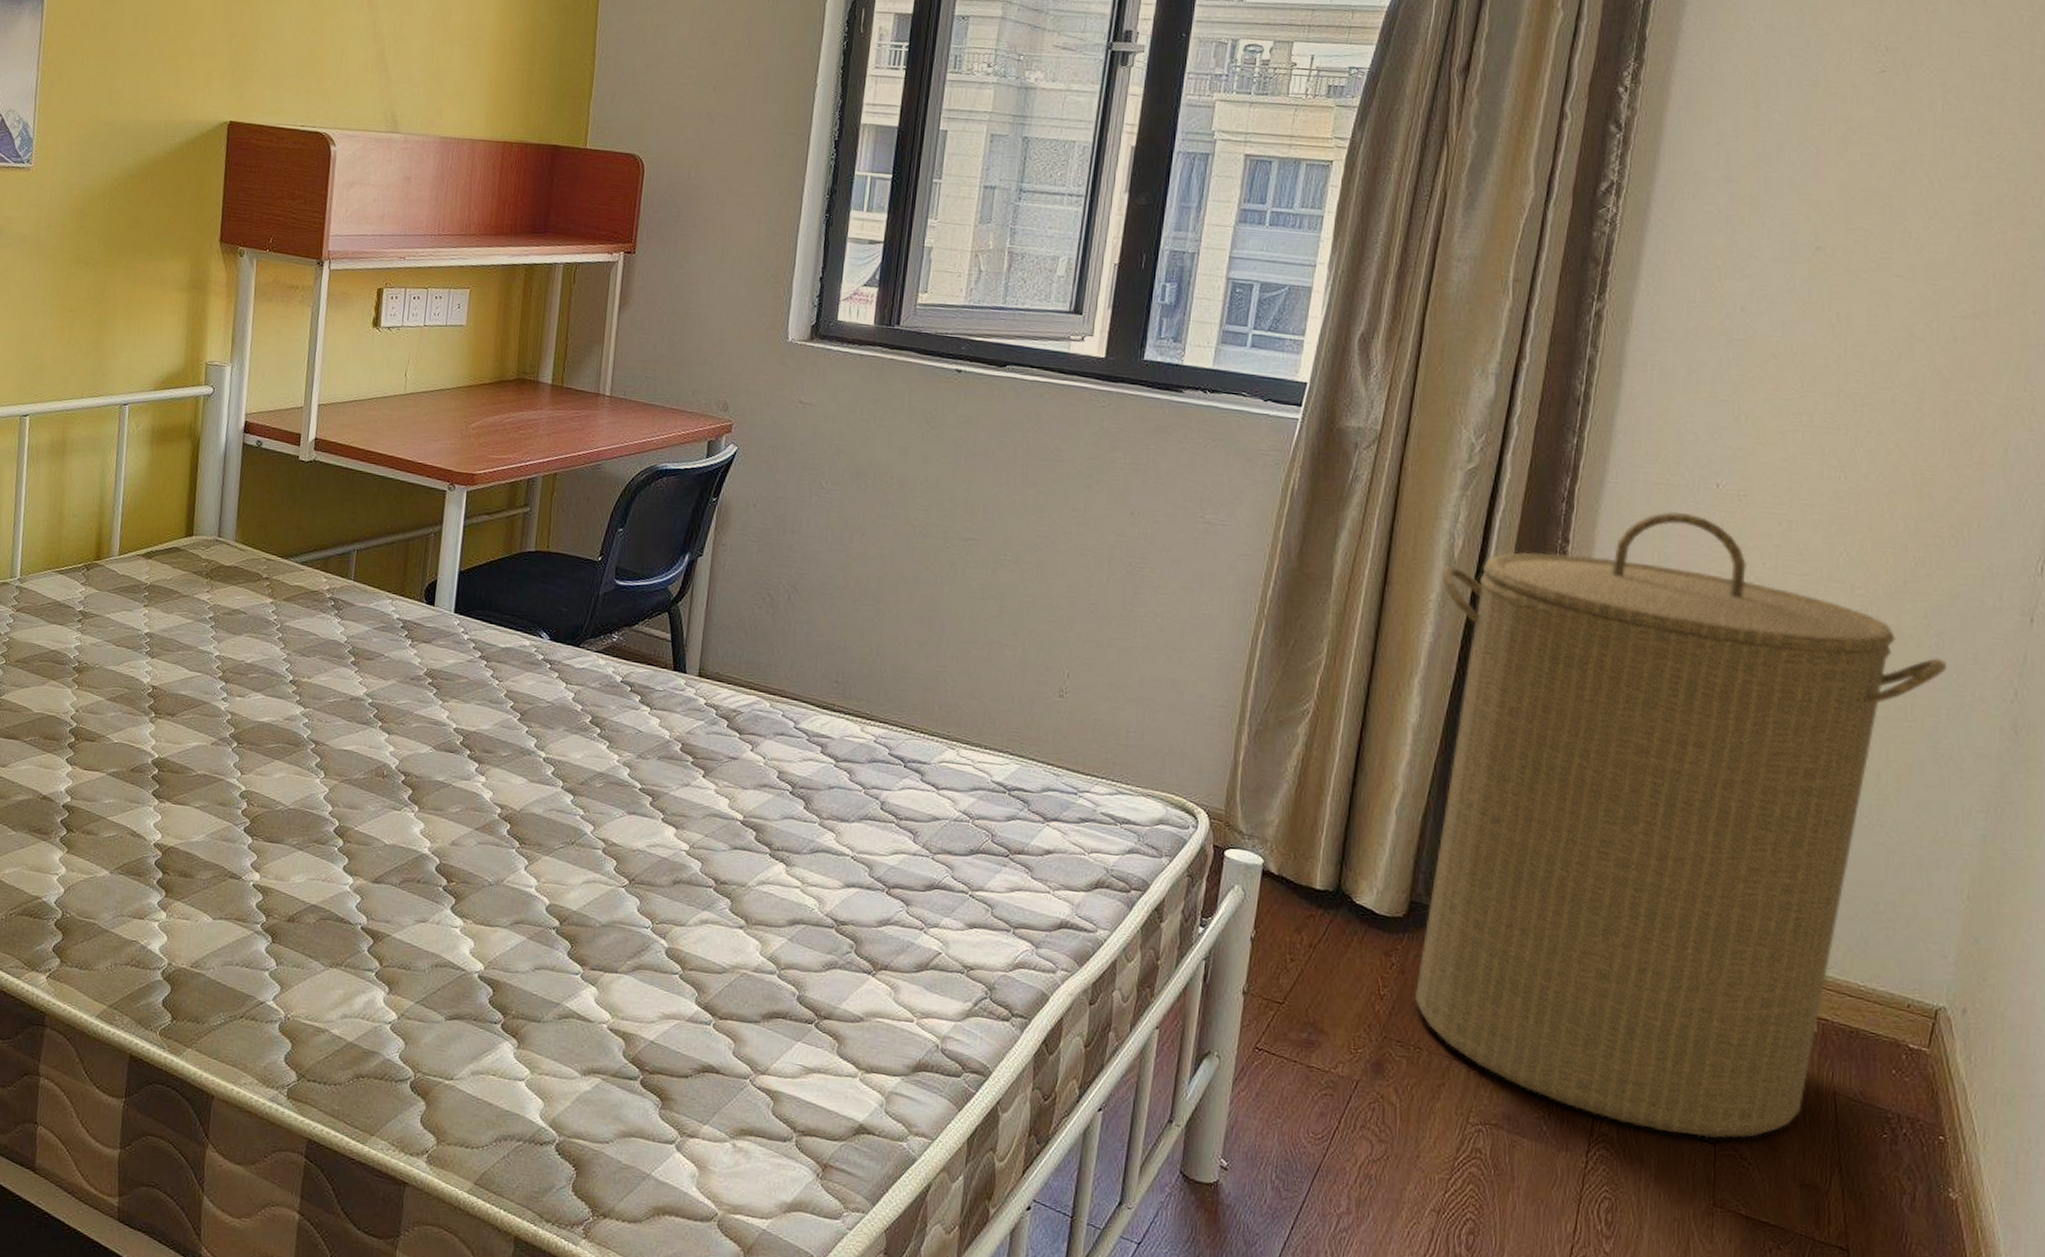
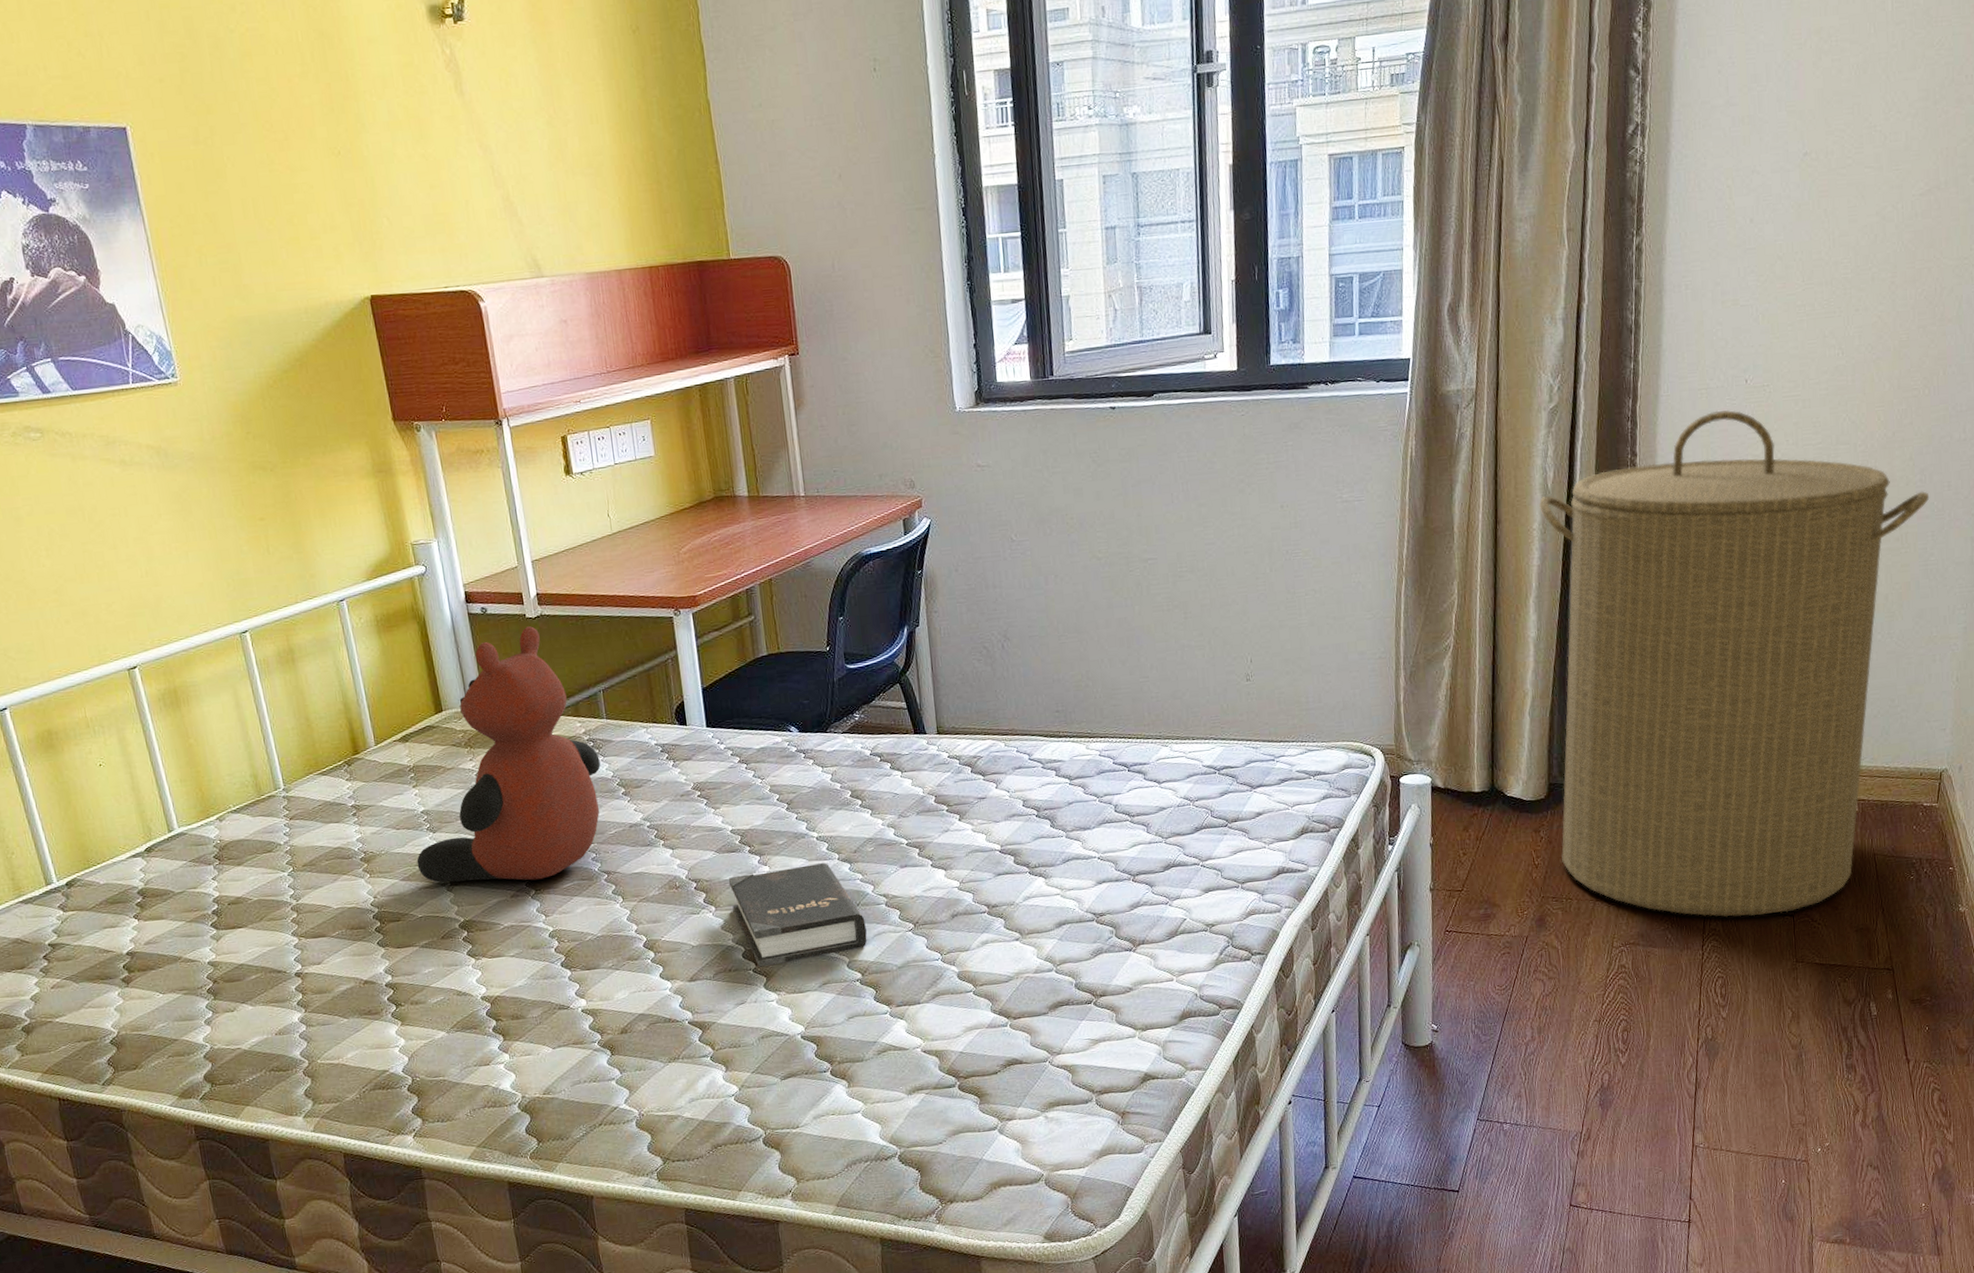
teddy bear: none [126,469,337,733] -> present [416,626,601,883]
hardback book: none [437,779,577,893] -> present [729,862,867,967]

